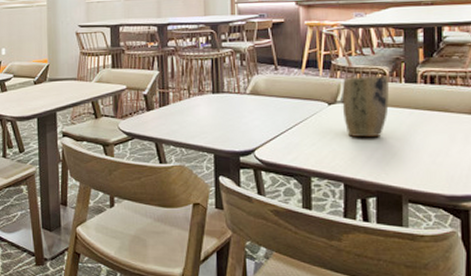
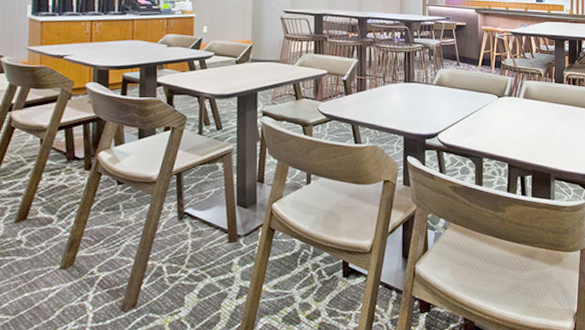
plant pot: present [342,76,389,137] -> none [508,75,543,125]

